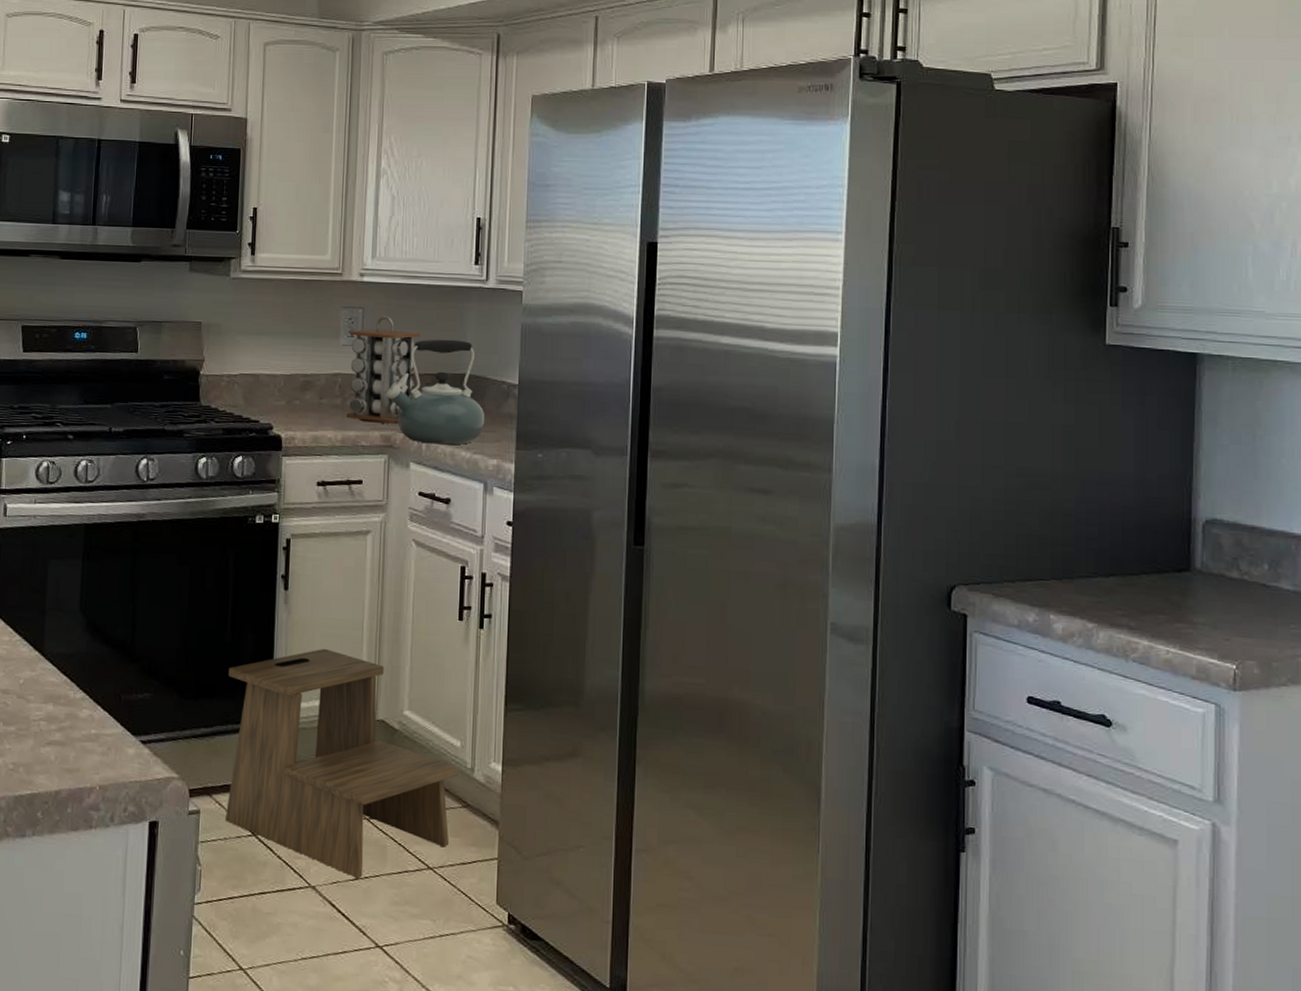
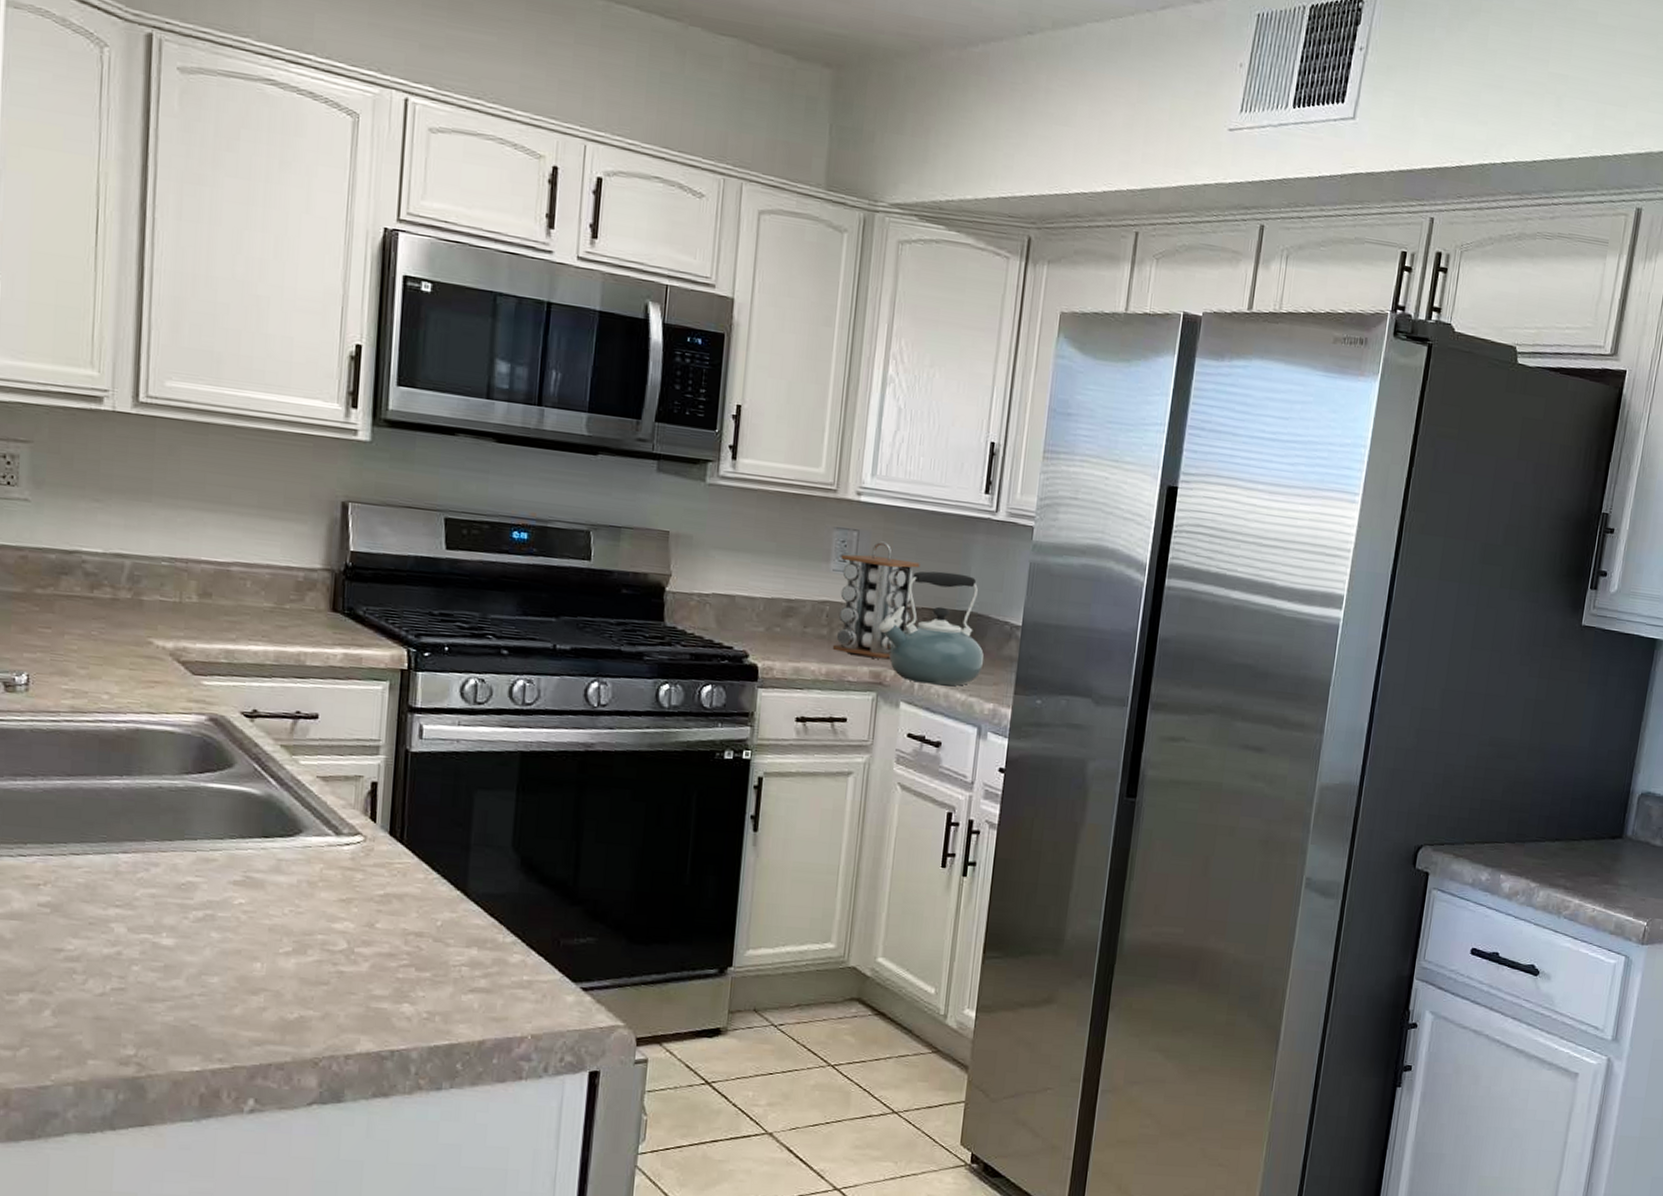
step stool: present [226,648,459,878] -> none [676,893,931,1123]

